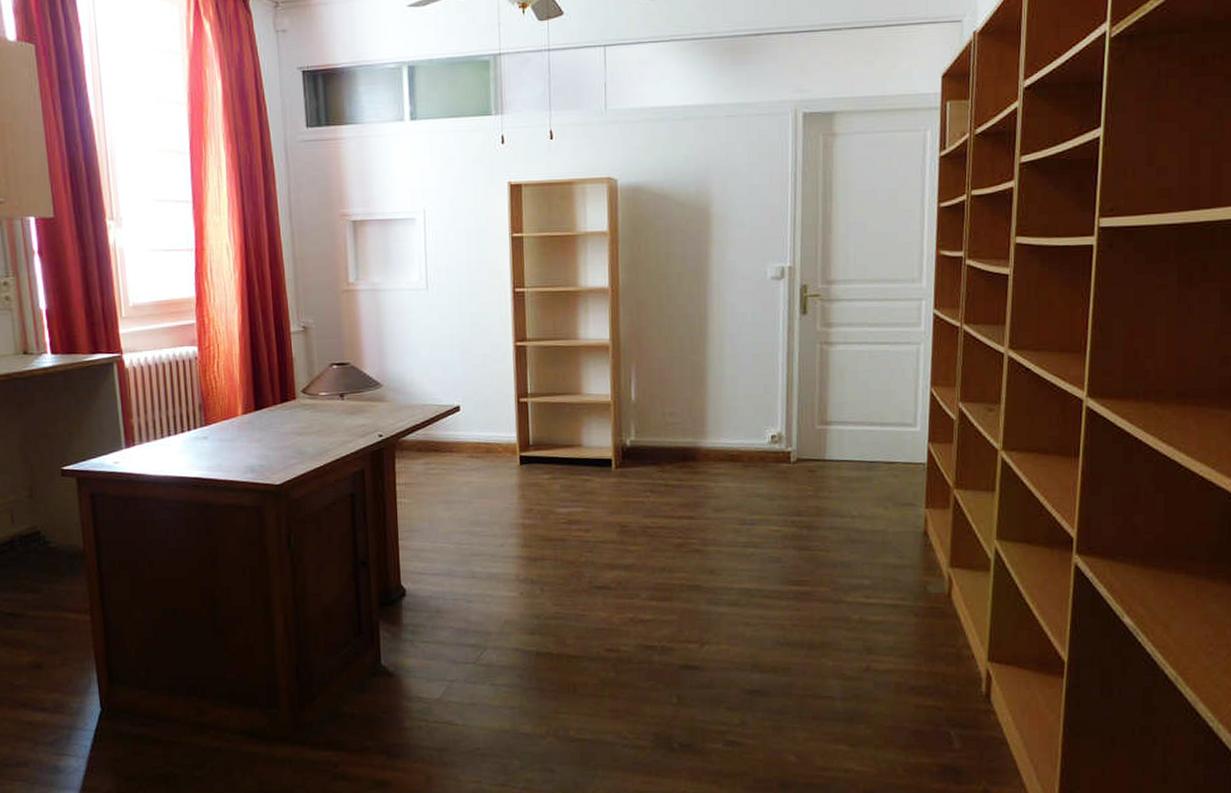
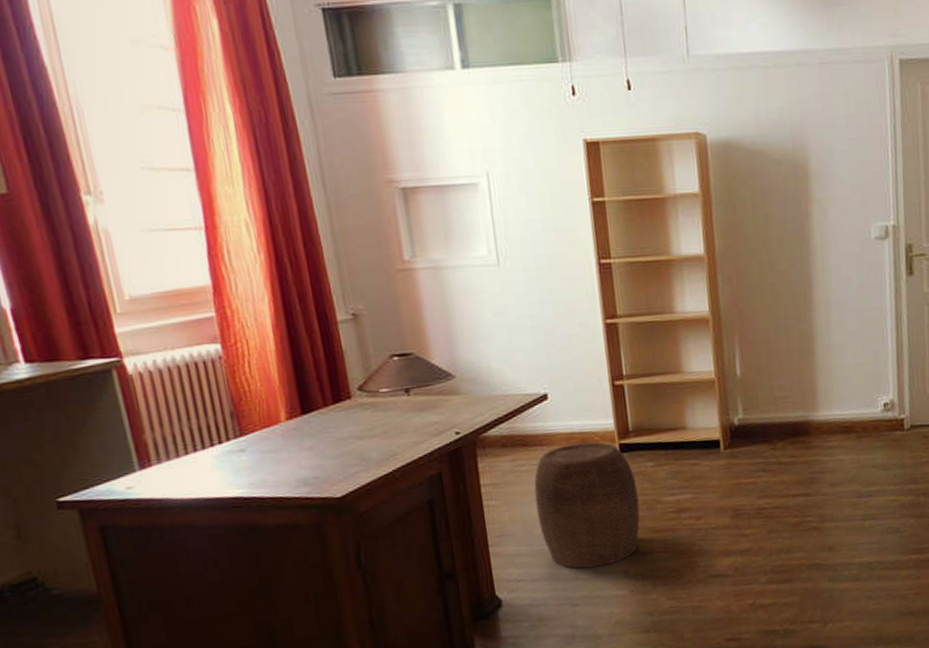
stool: none [442,452,534,568] -> present [534,442,640,569]

